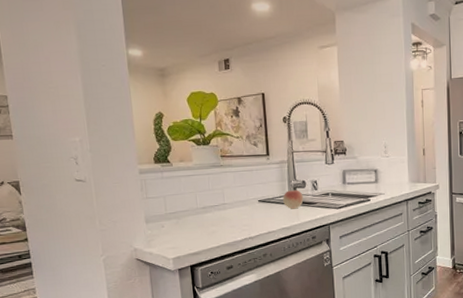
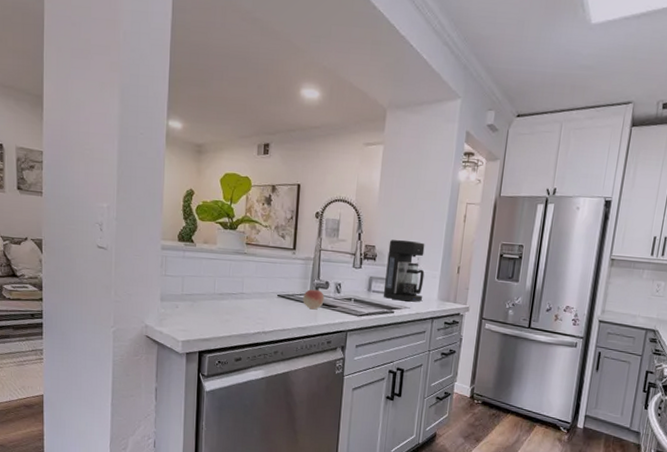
coffee maker: none [356,131,394,189] -> present [383,240,425,302]

